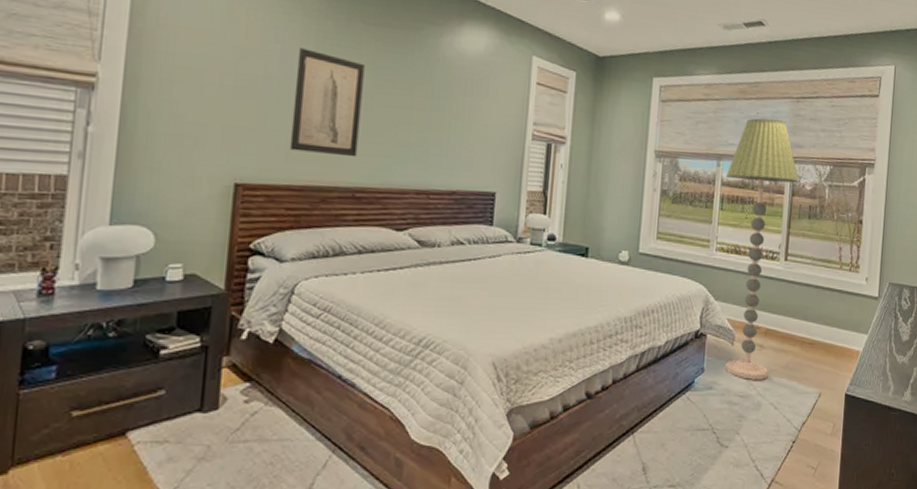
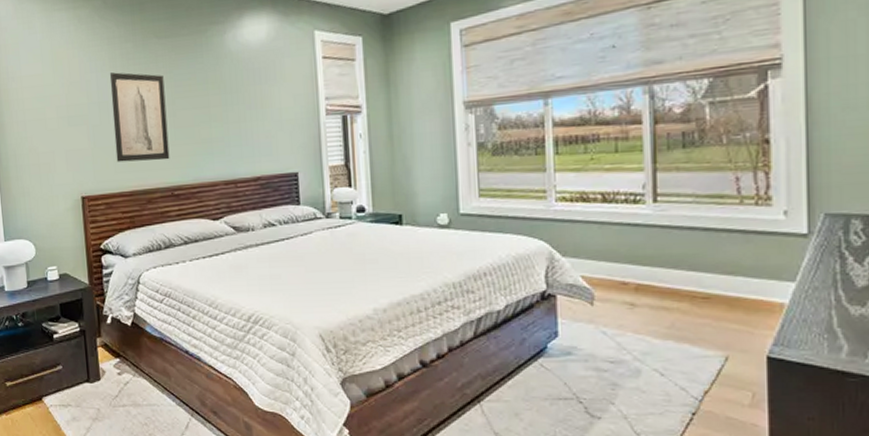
floor lamp: present [725,118,799,380] -> none [558,35,662,343]

